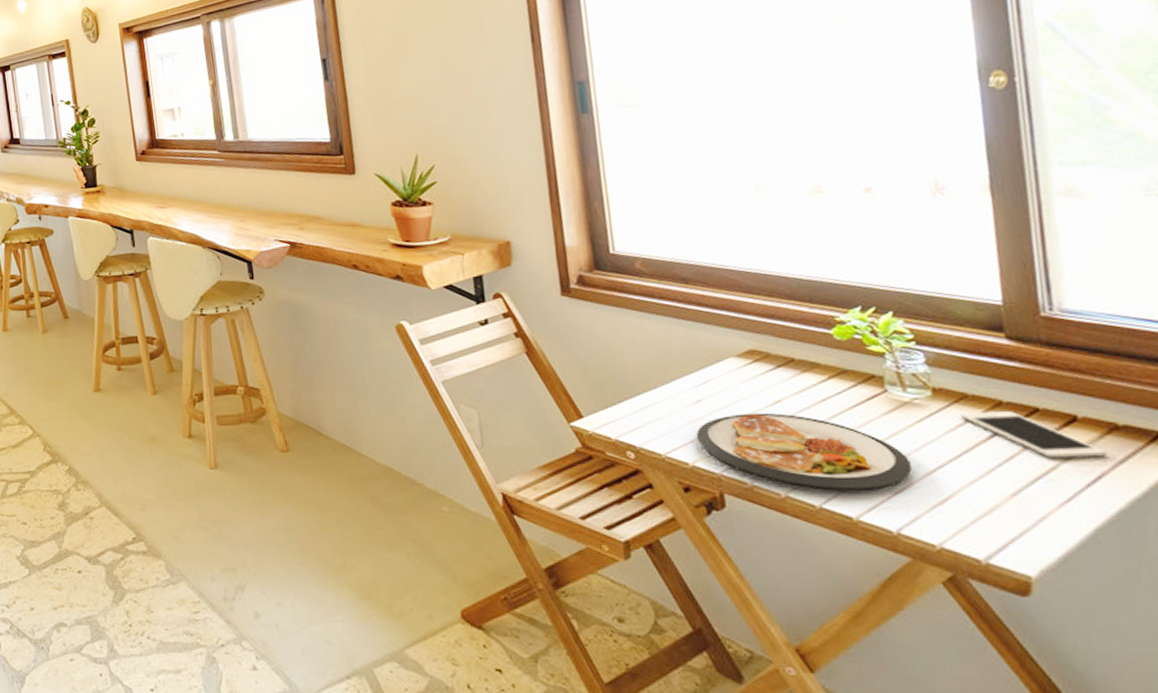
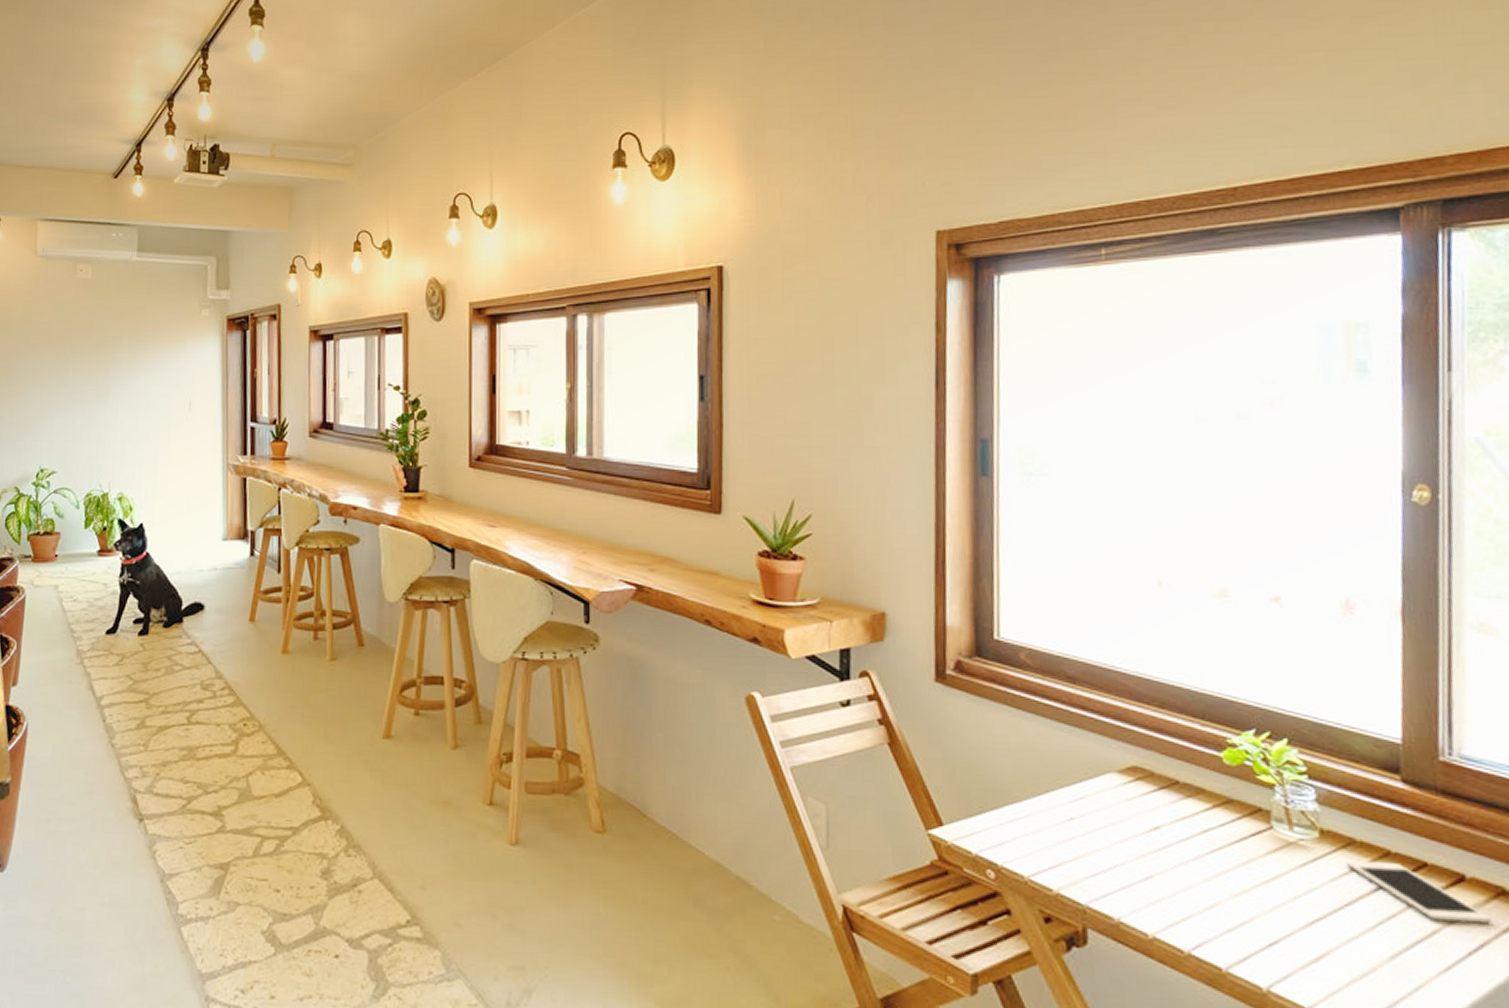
dish: present [696,412,912,492] -> none [1065,838,1291,940]

